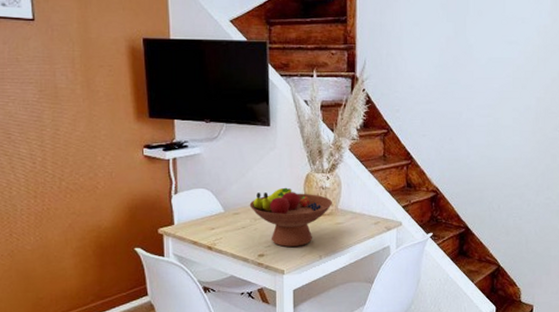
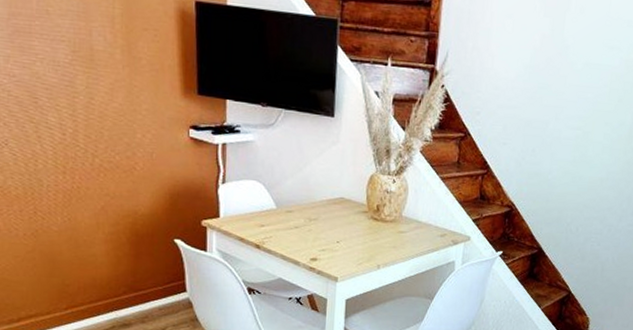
fruit bowl: present [249,187,332,247] -> none [304,187,397,253]

